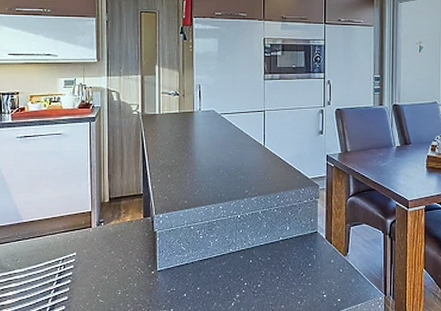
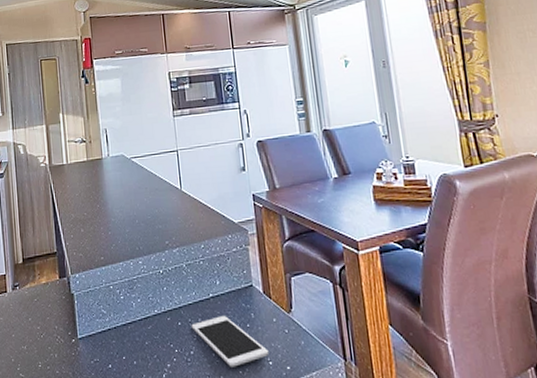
cell phone: none [261,256,324,298] -> present [191,316,269,367]

